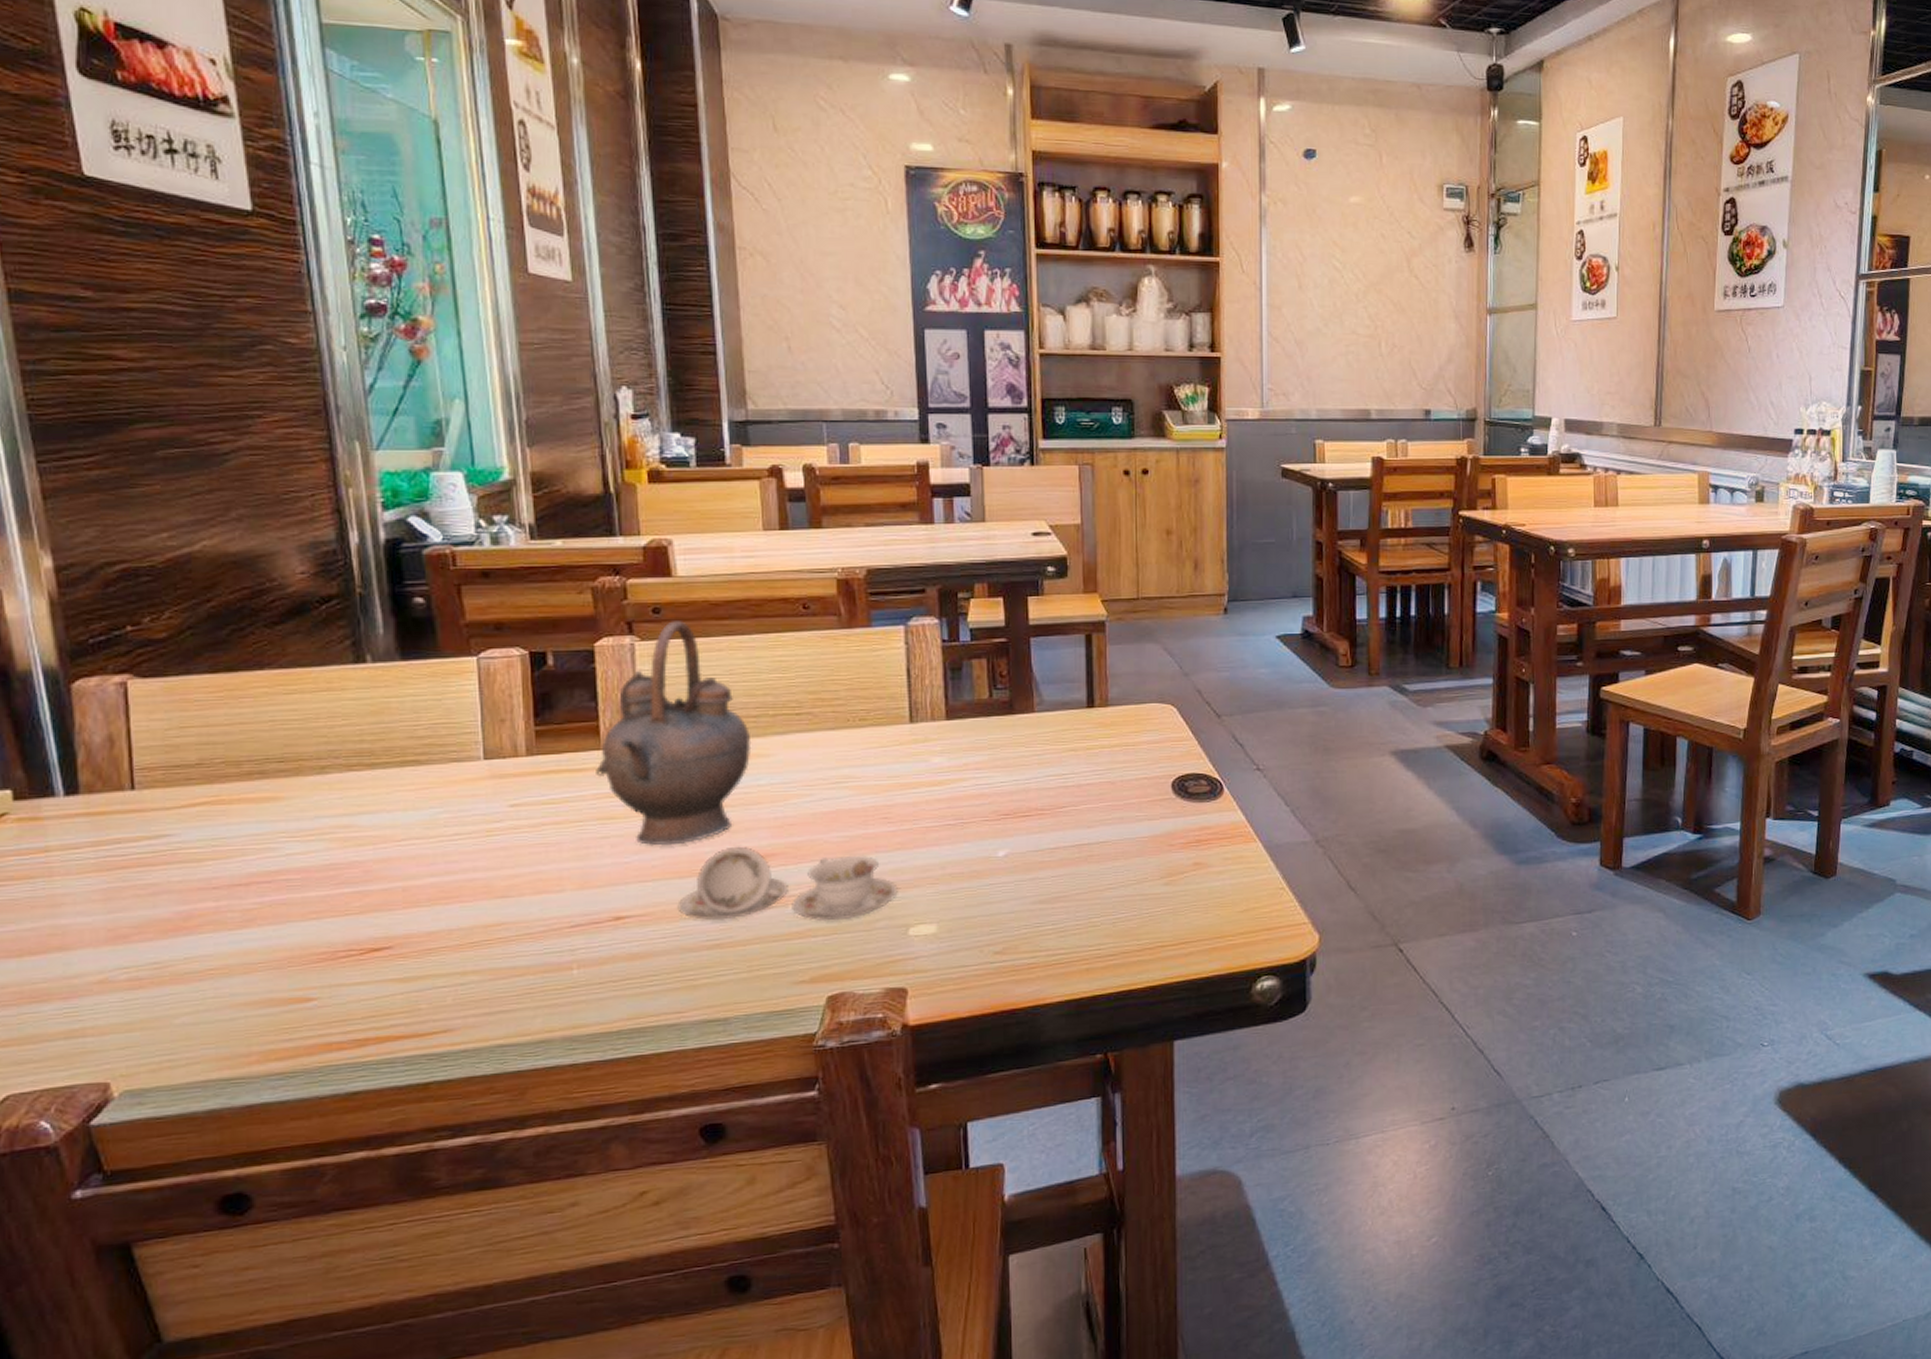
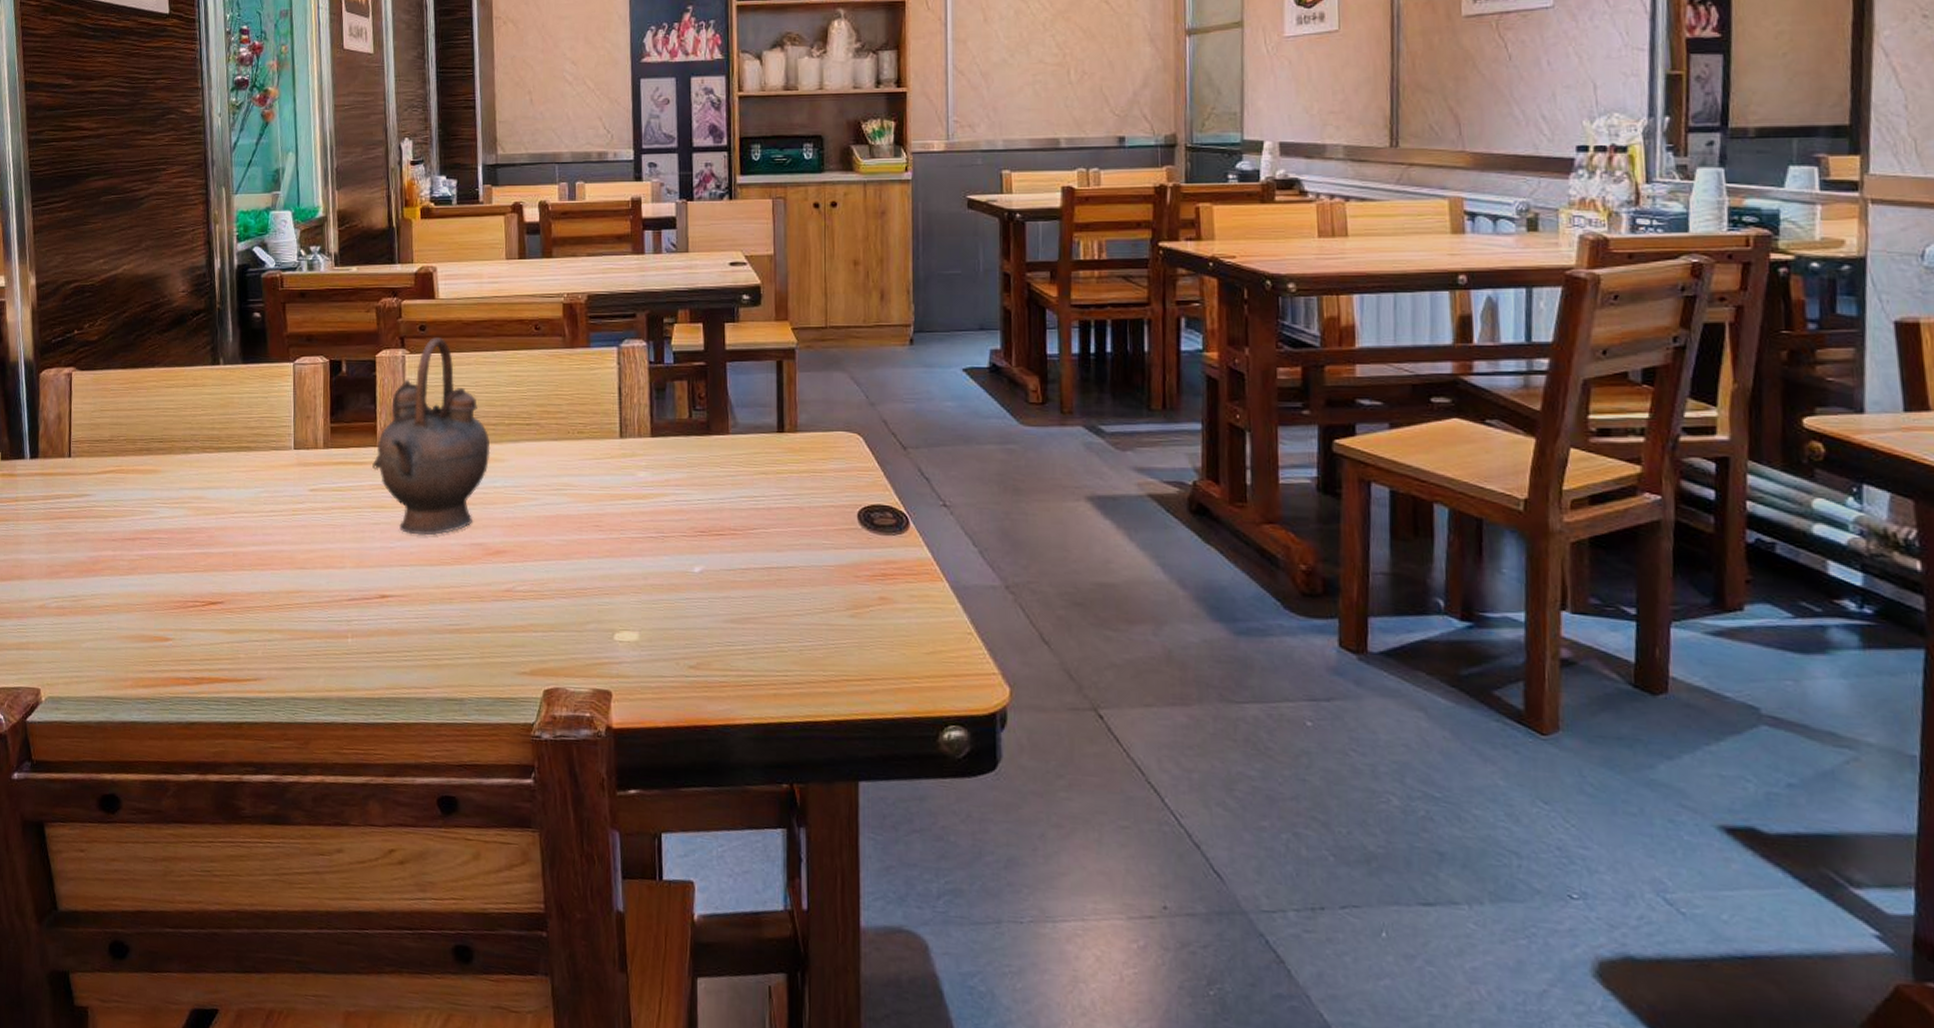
cup set: present [677,847,898,922] -> none [428,542,606,619]

